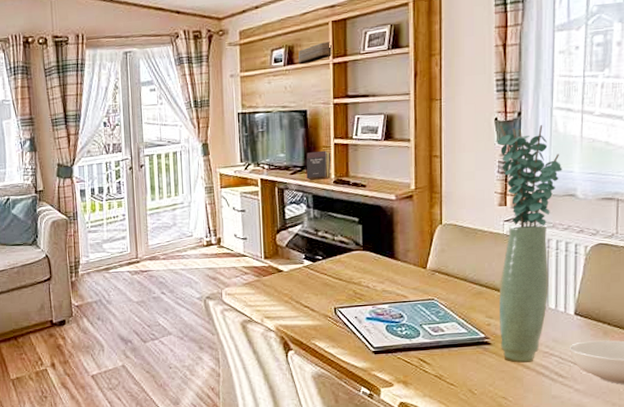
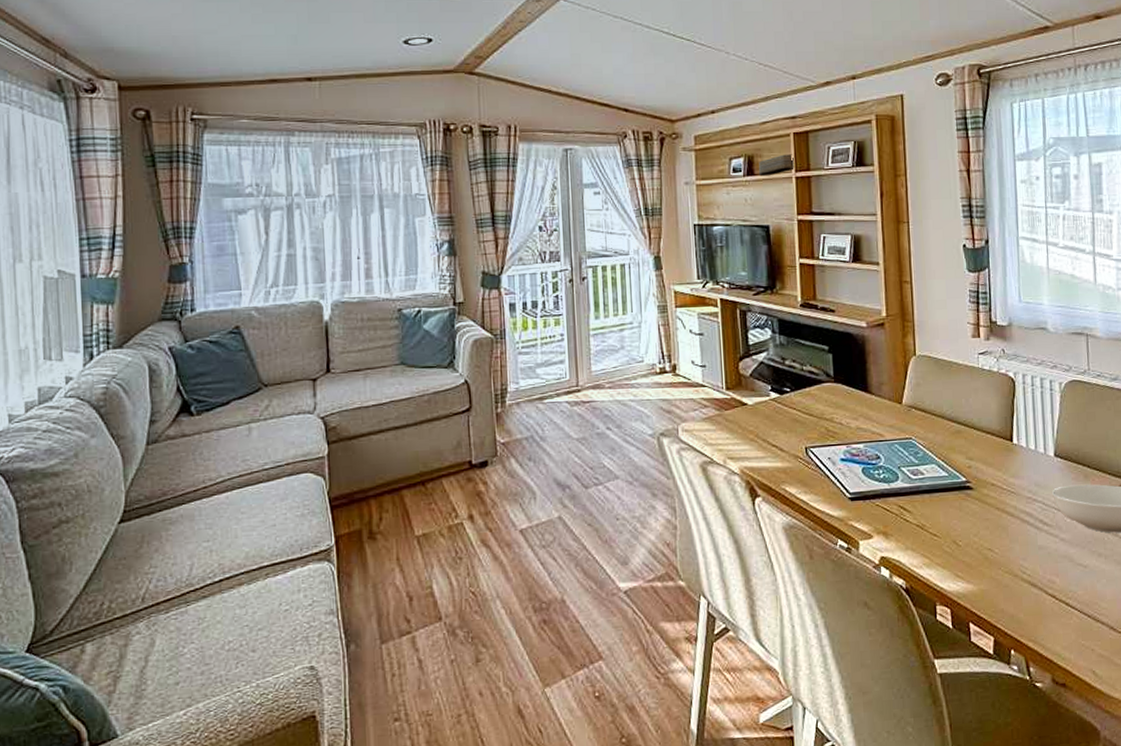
books: present [306,150,331,181] -> none [770,270,797,303]
vase: present [497,125,563,364] -> none [966,252,1032,511]

